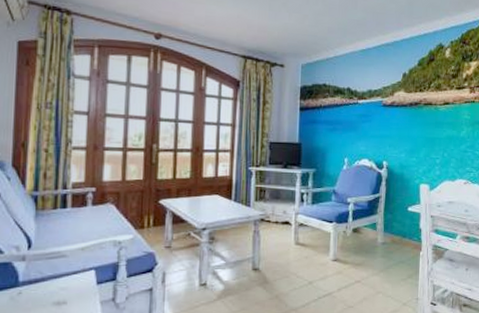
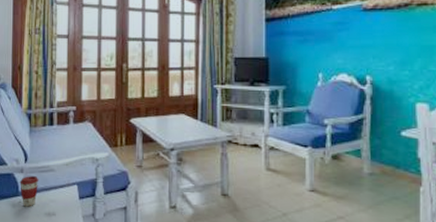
coffee cup: none [20,262,47,298] -> present [20,175,39,207]

